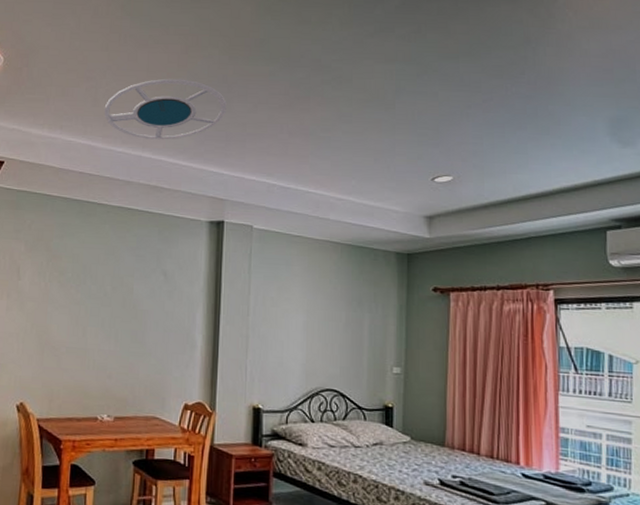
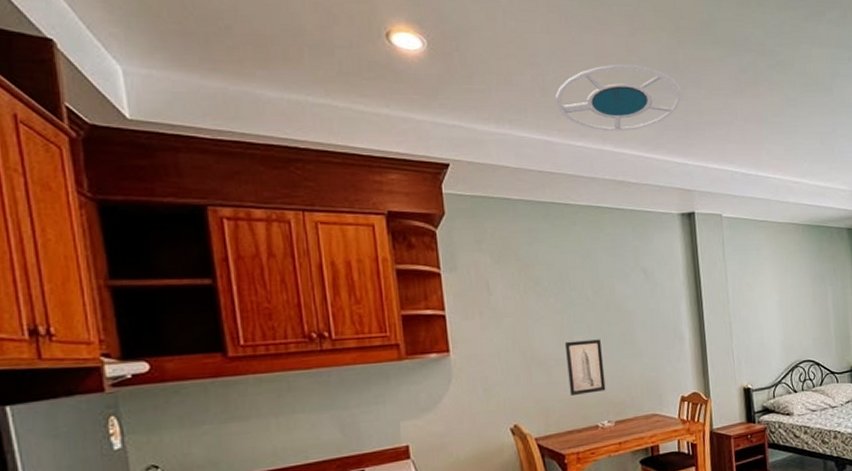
wall art: none [75,332,113,386] -> present [565,339,606,395]

